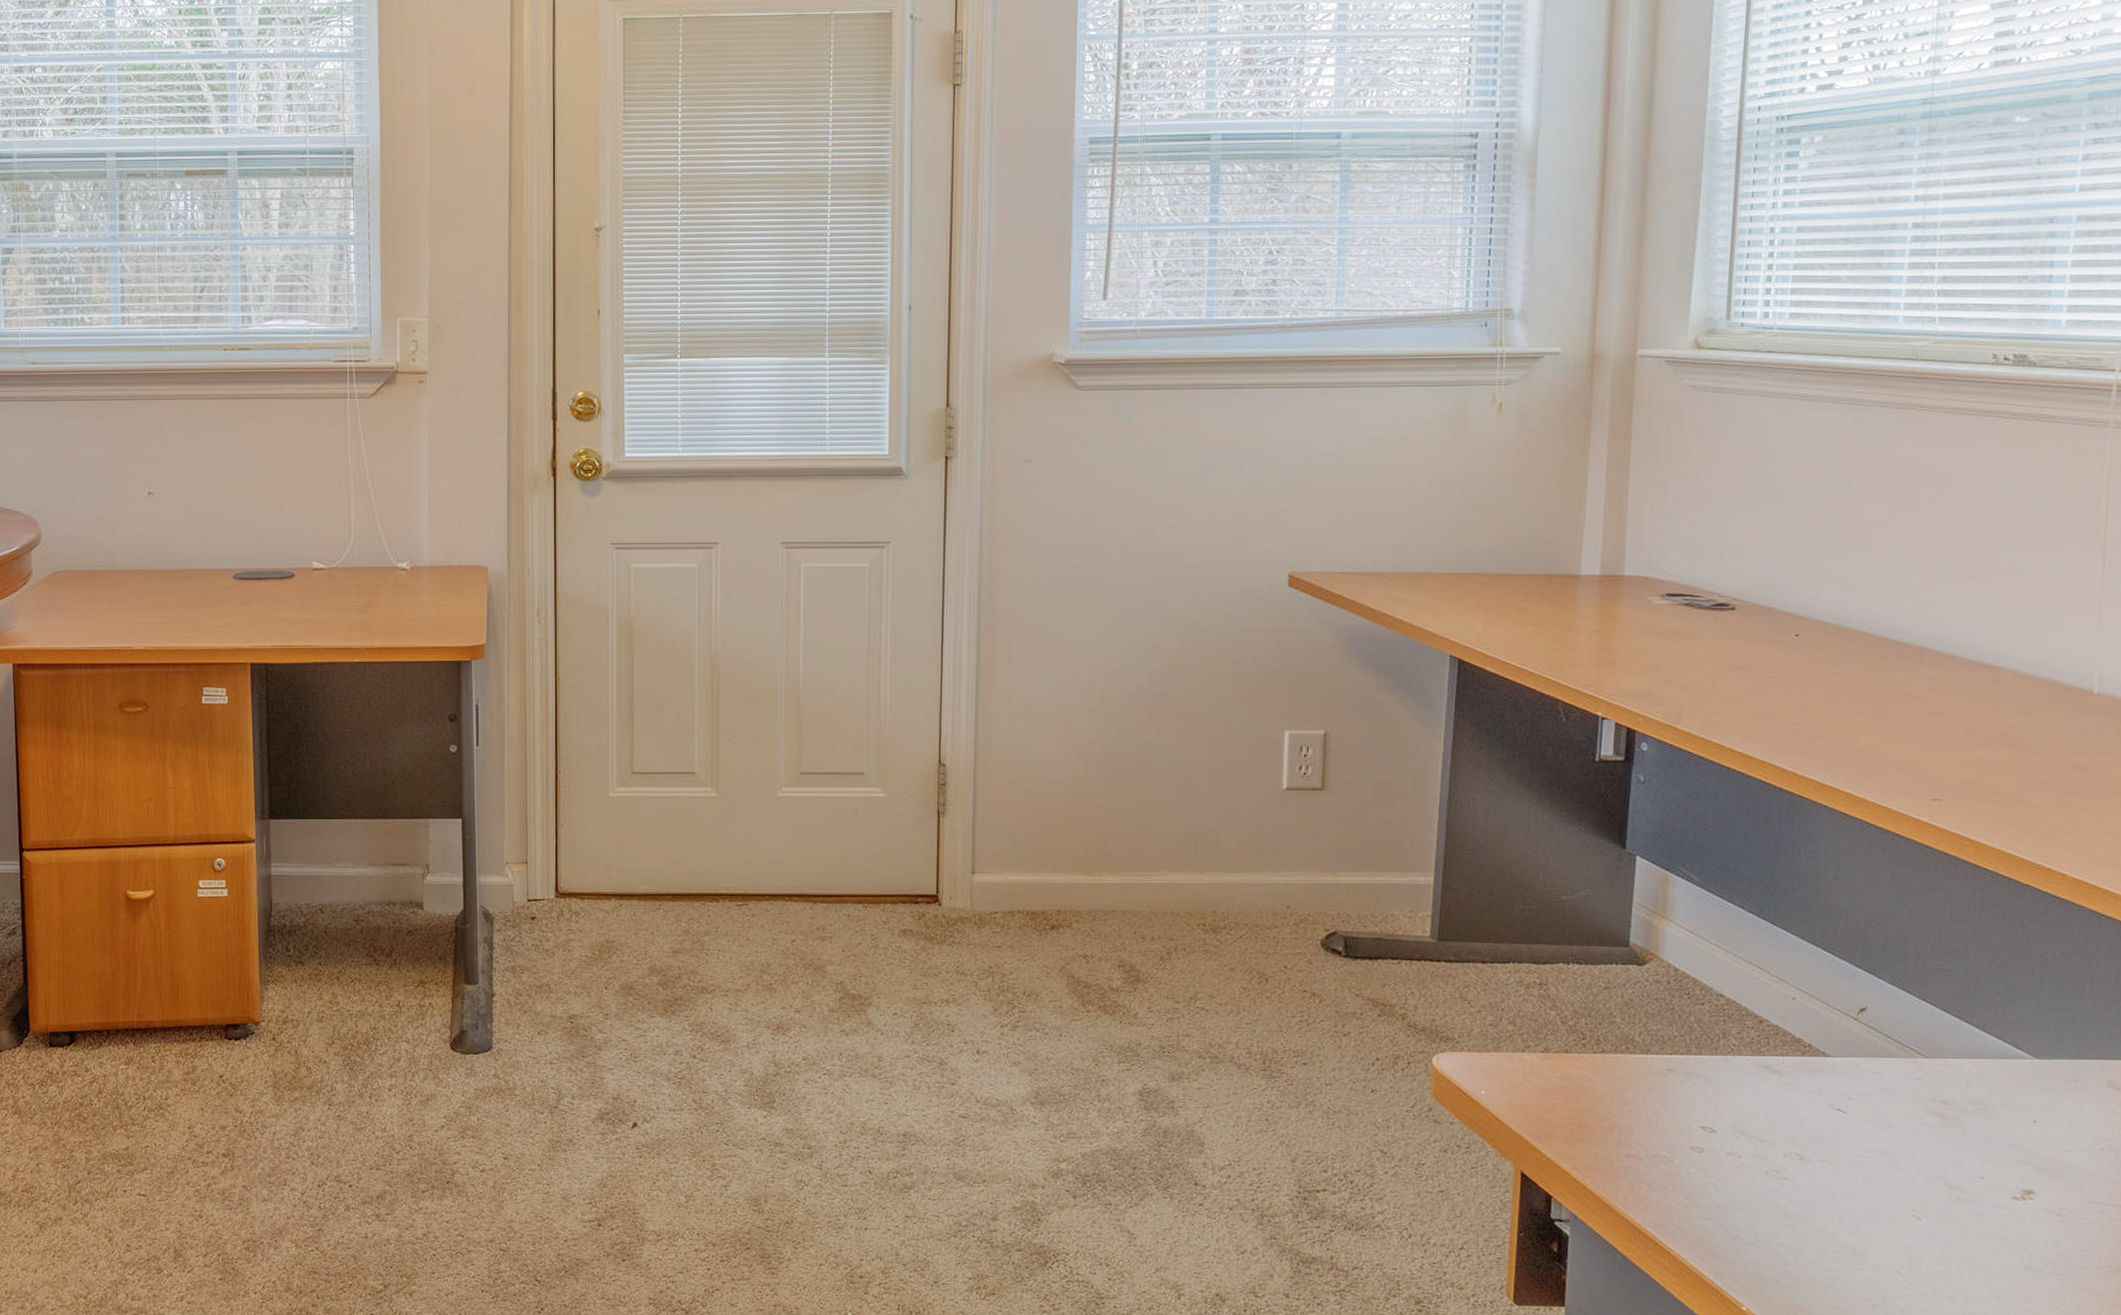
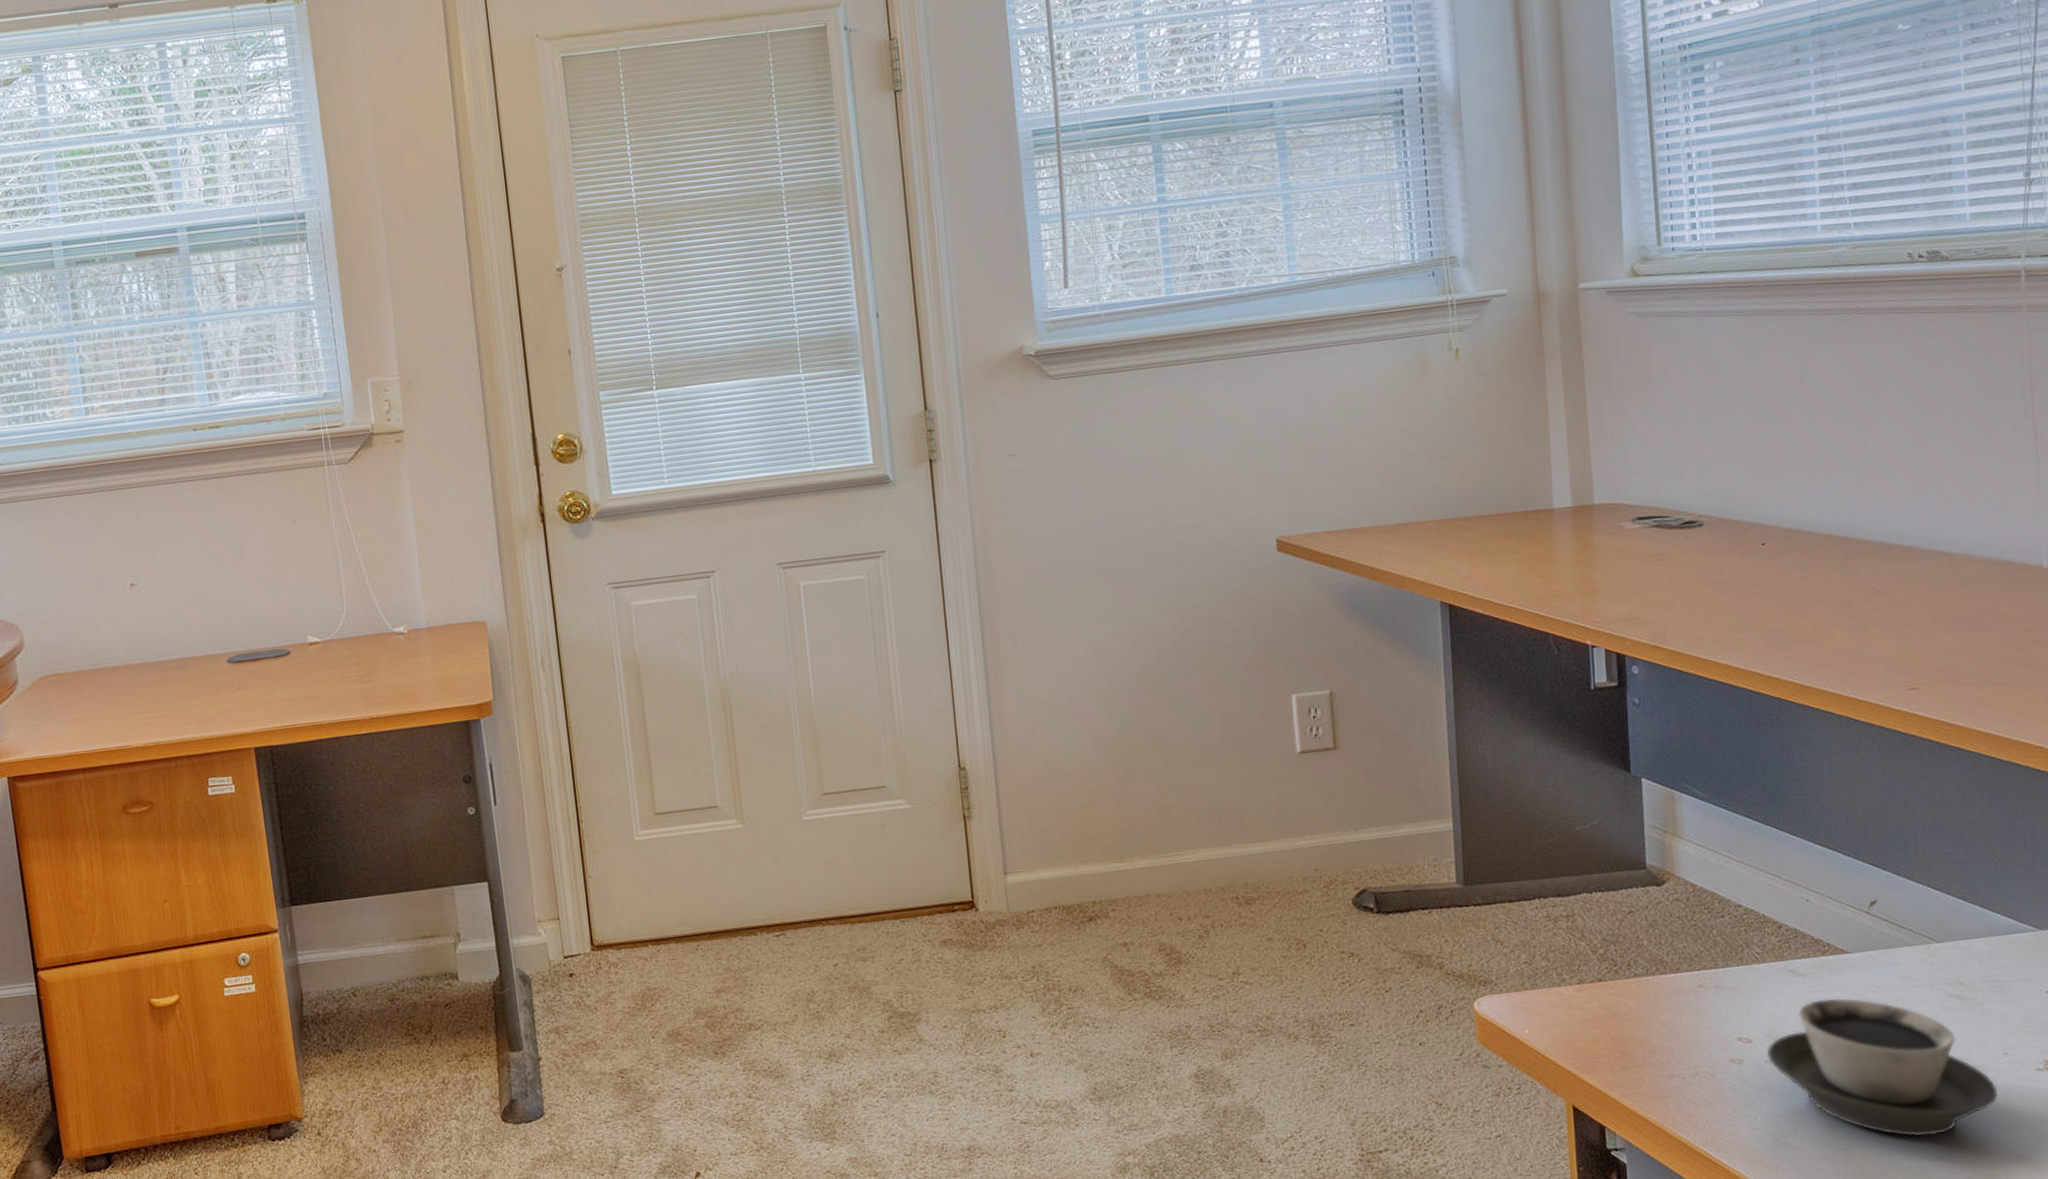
cup: none [1729,1099,1969,1249] -> present [1767,997,1998,1137]

